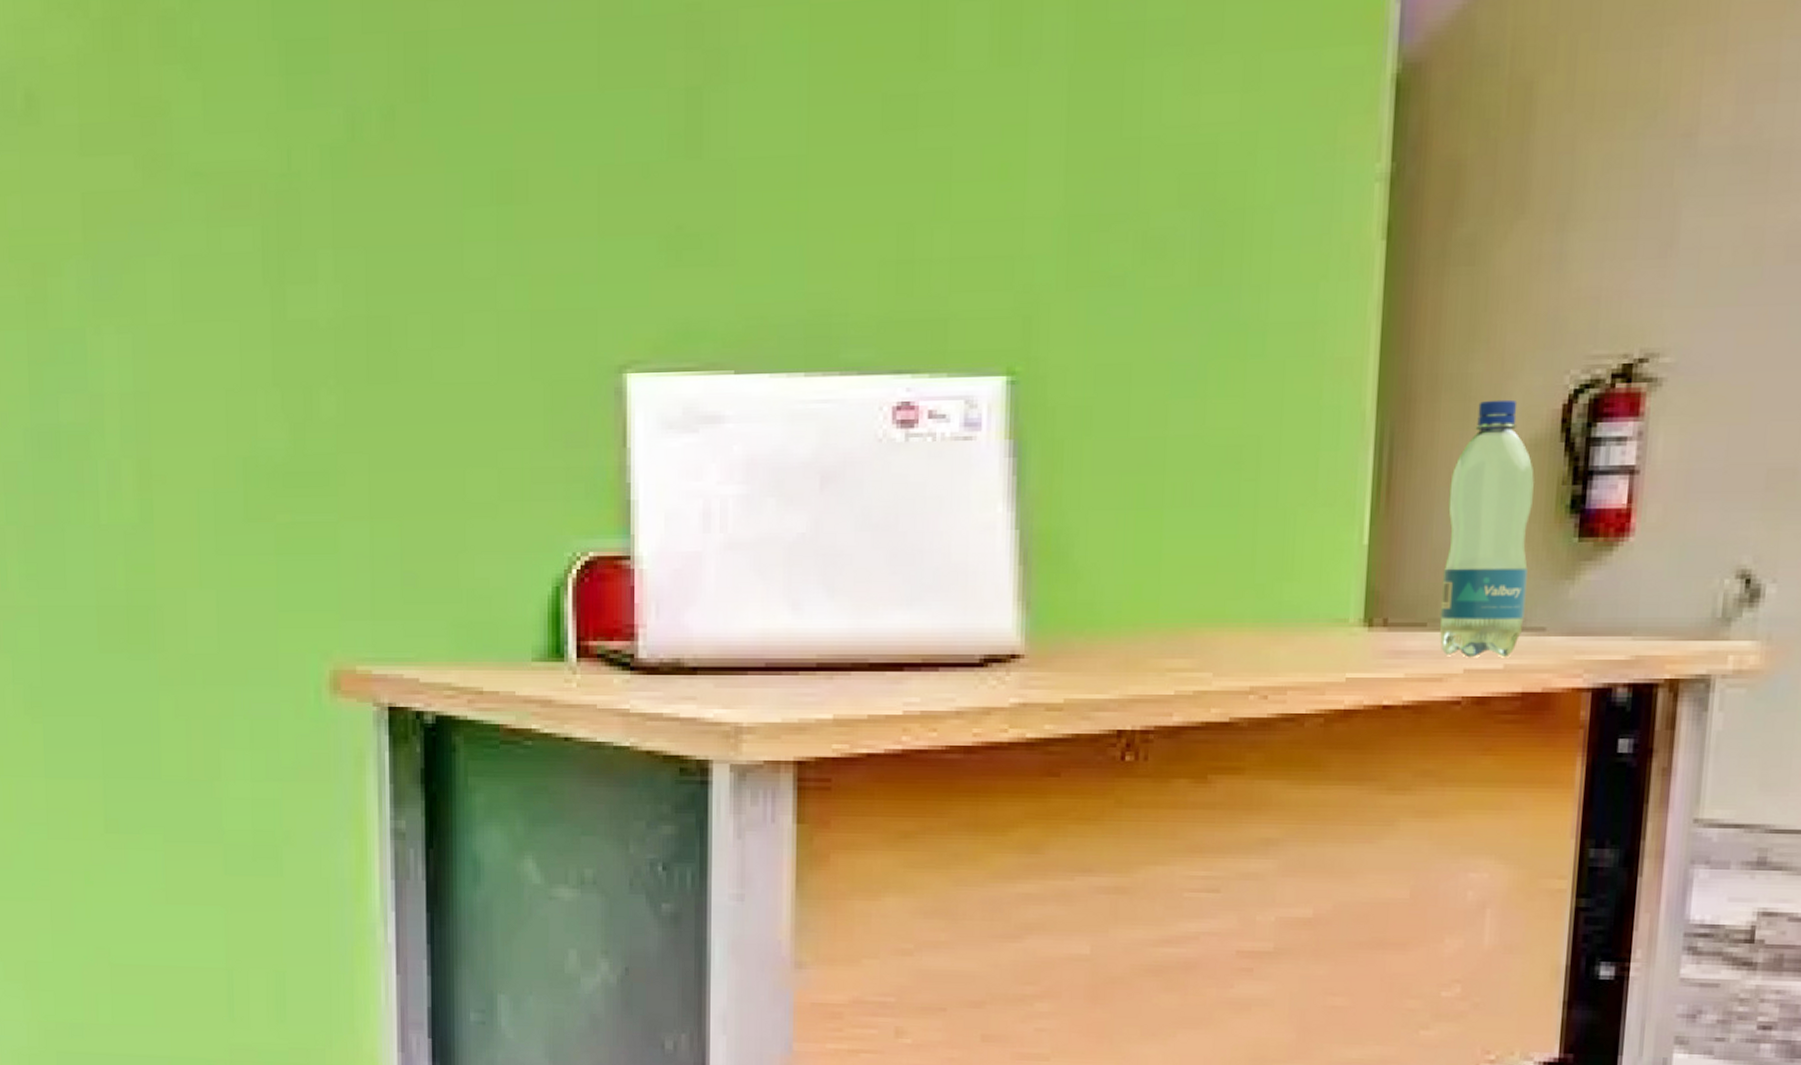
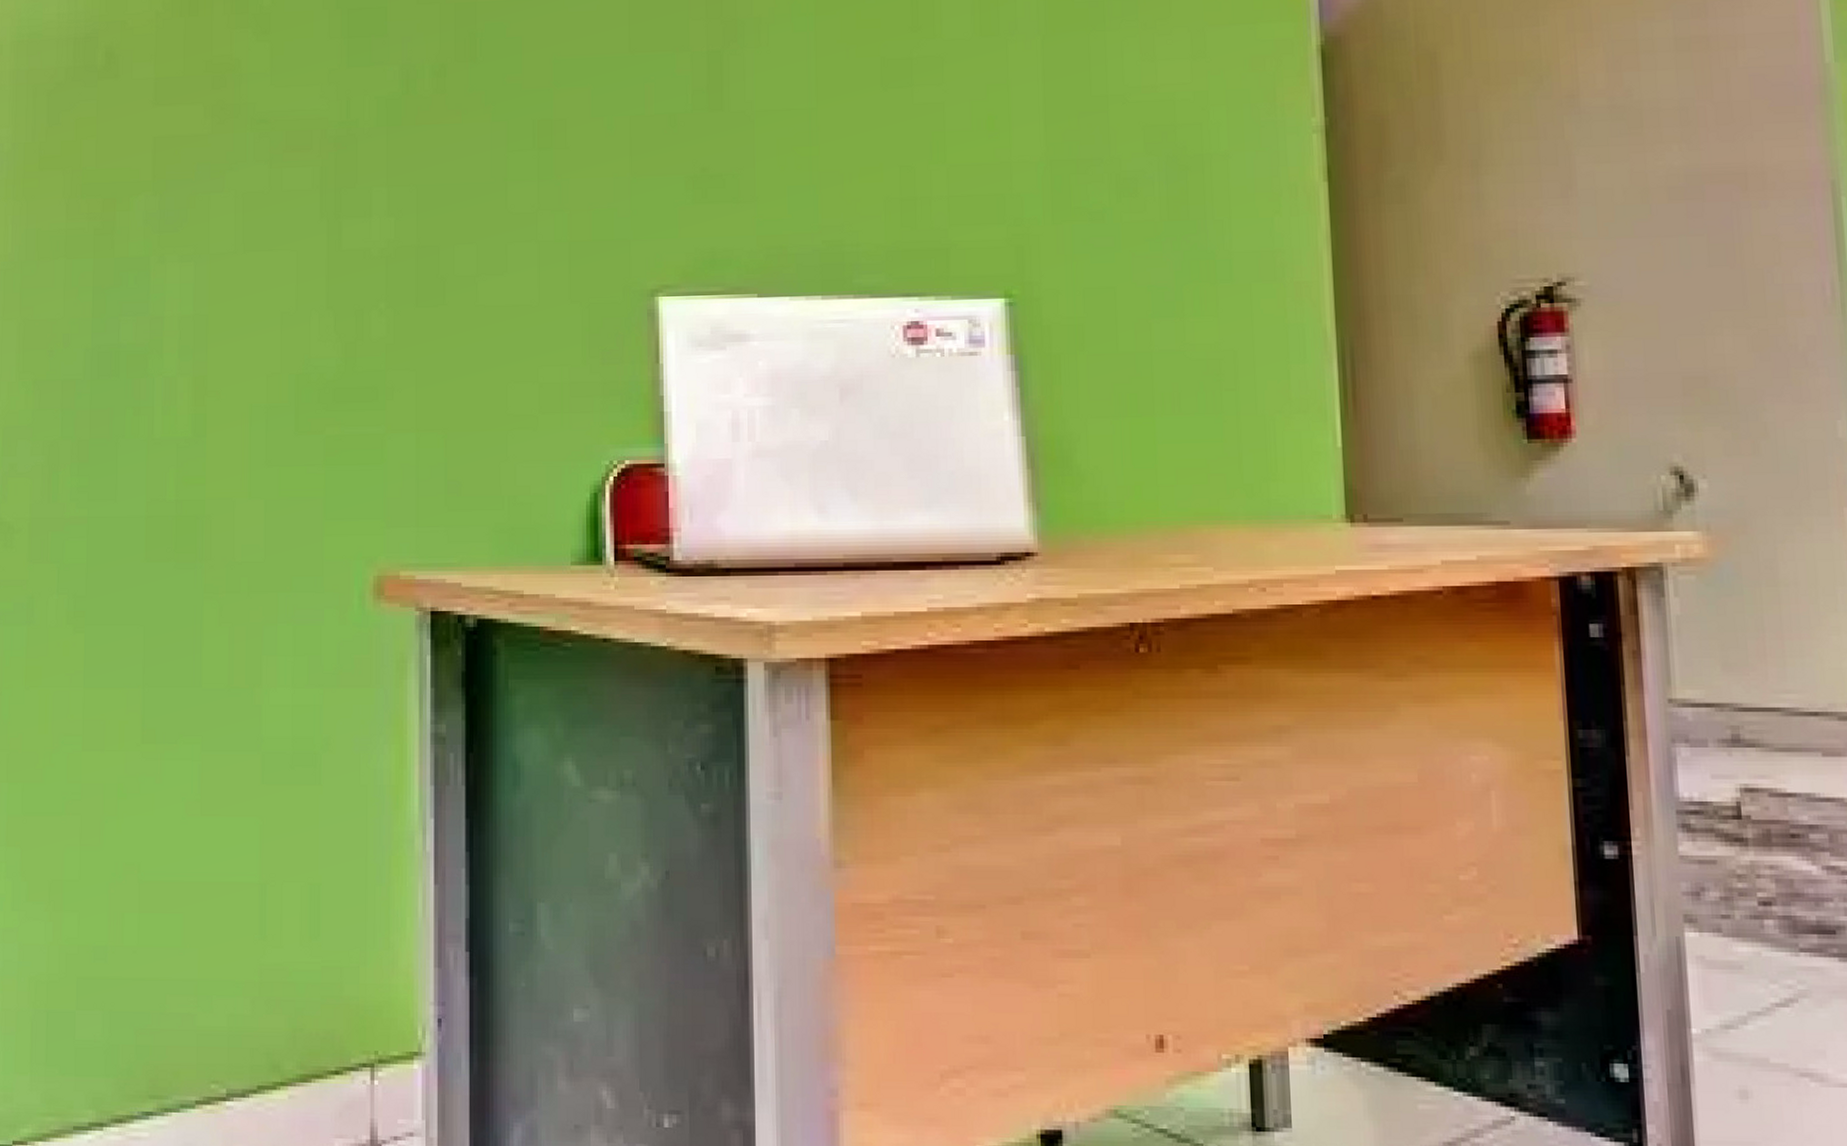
bottle: present [1440,399,1535,658] -> none [1408,318,1490,550]

